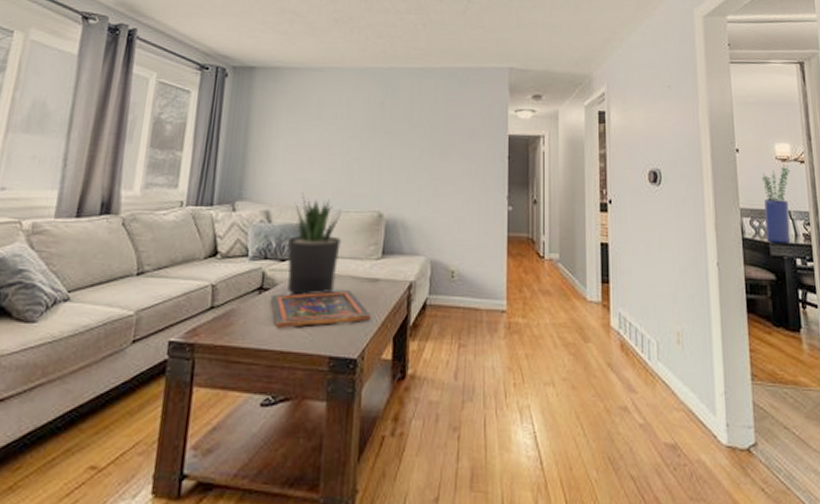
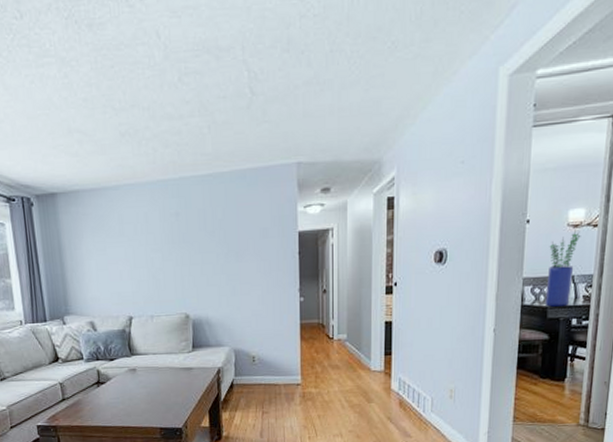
painted panel: present [270,290,371,329] -> none [107,378,189,411]
planter: present [287,193,341,296] -> none [112,304,157,386]

